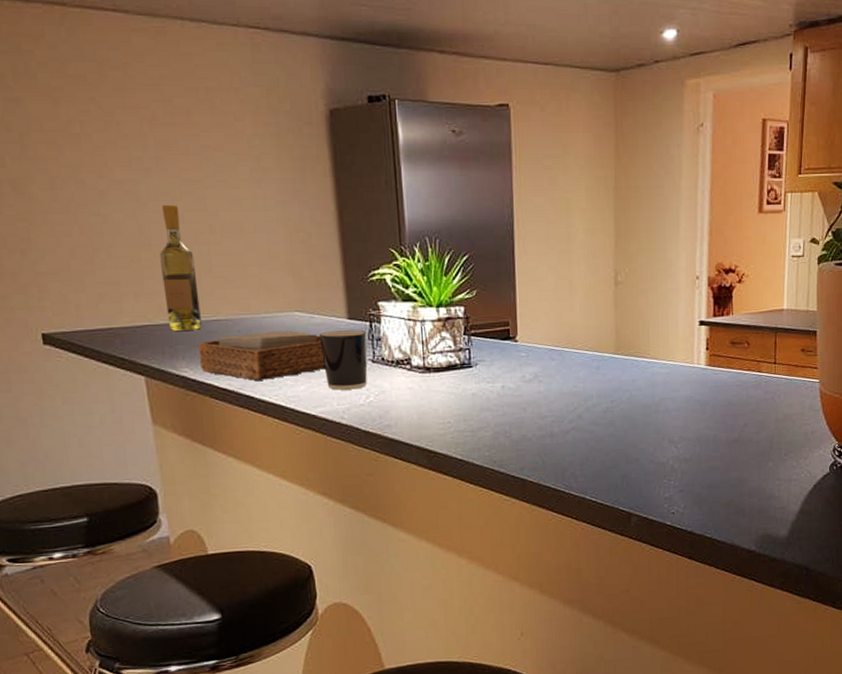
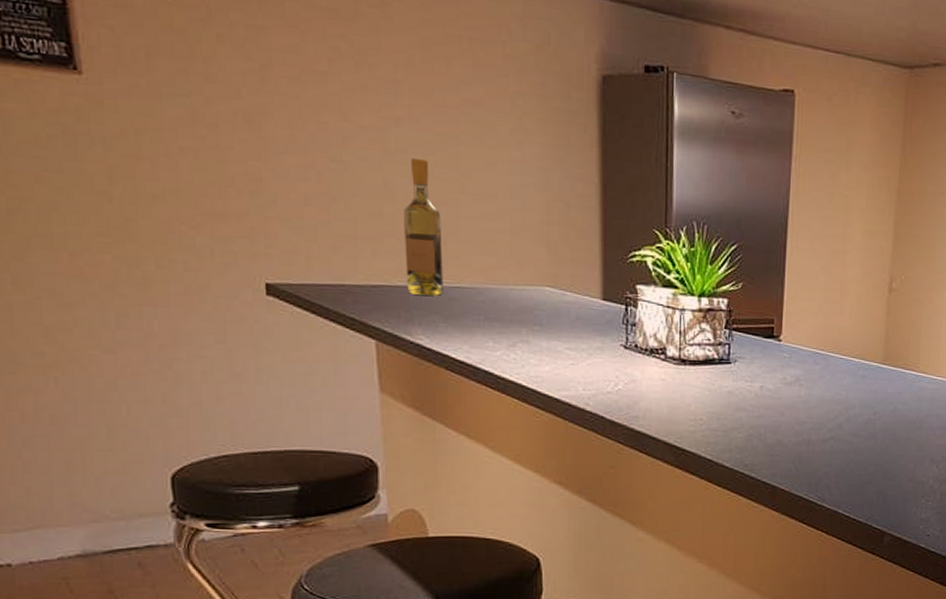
napkin holder: present [198,331,326,381] -> none [437,305,574,356]
mug: present [319,330,368,390] -> none [570,310,621,375]

